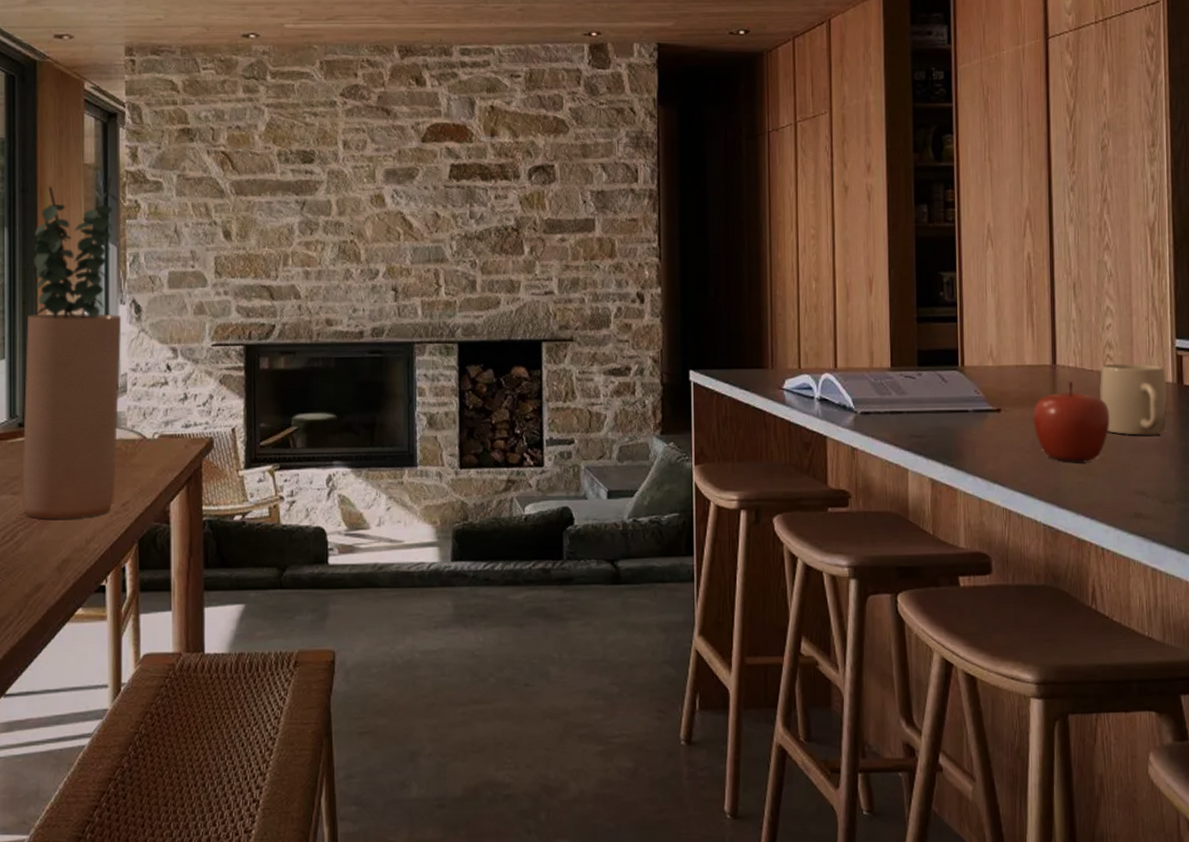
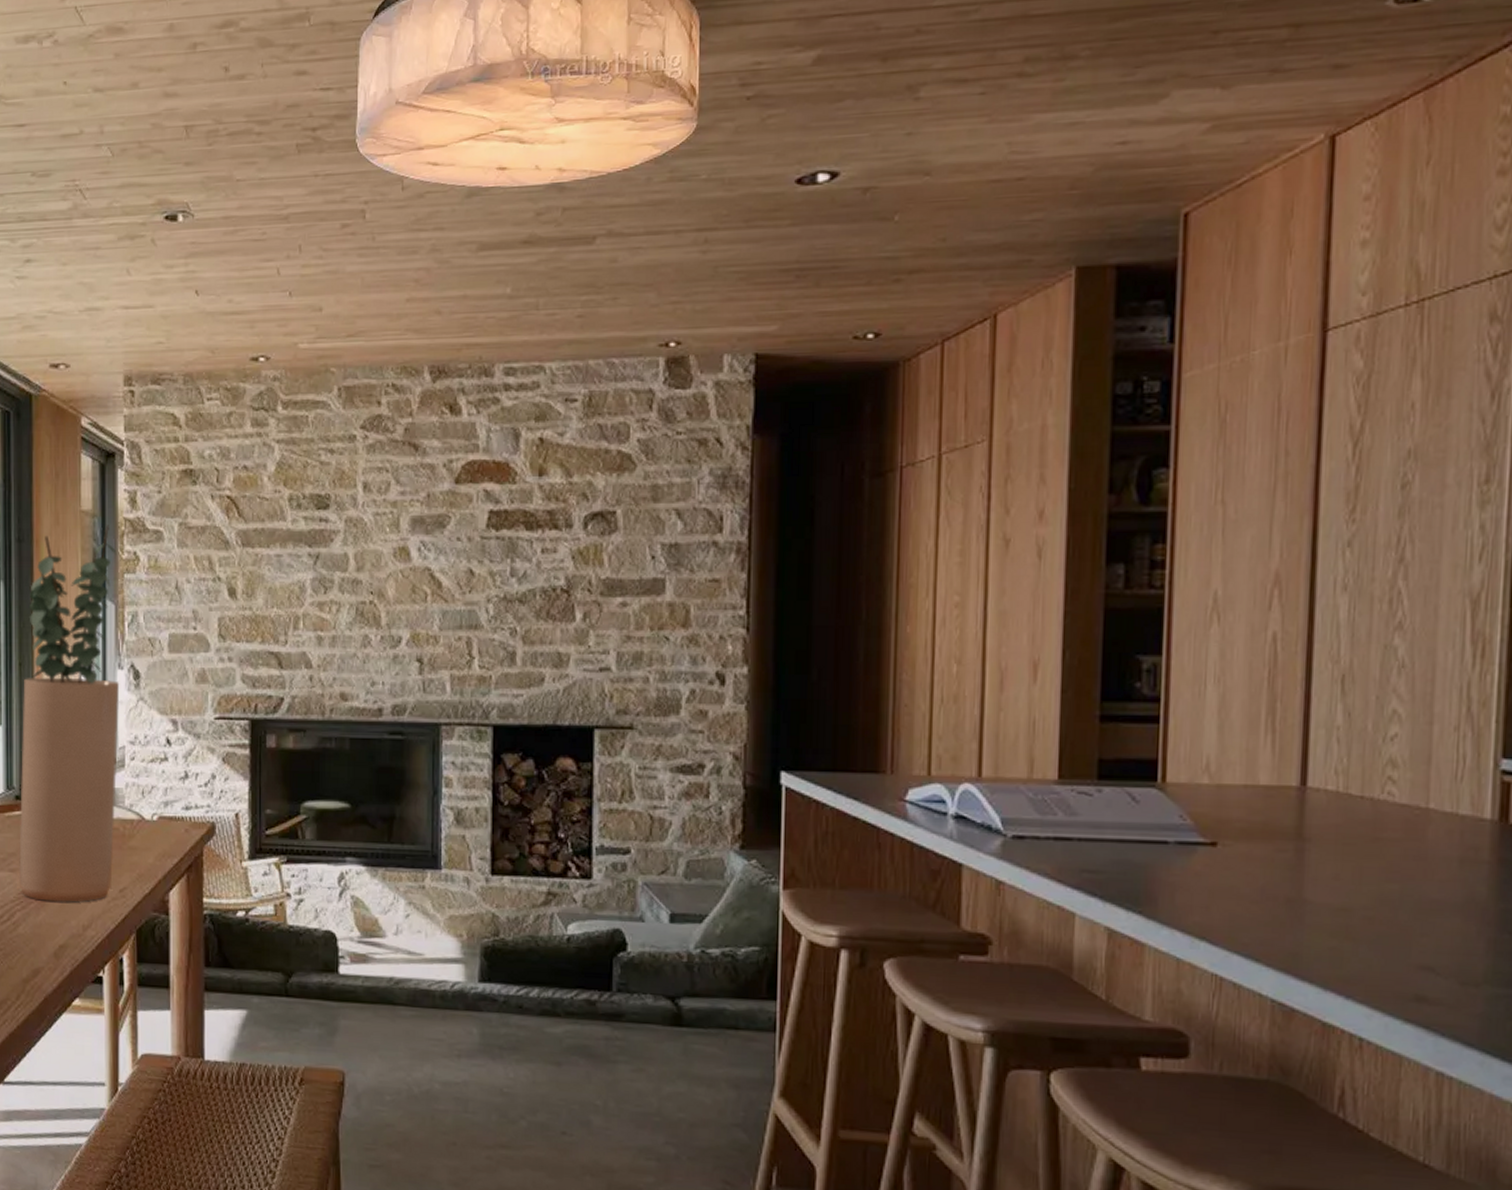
fruit: present [1032,382,1110,462] -> none [1264,811,1386,921]
mug: present [1099,363,1167,436] -> none [1371,789,1482,891]

